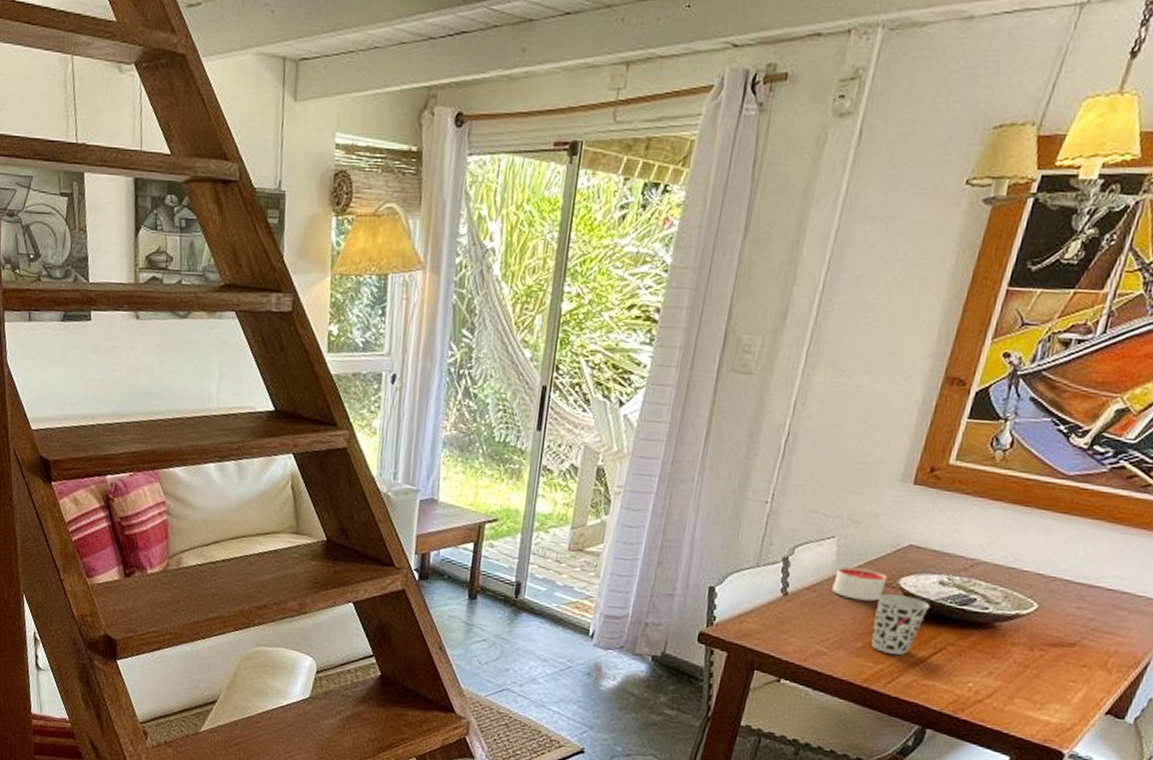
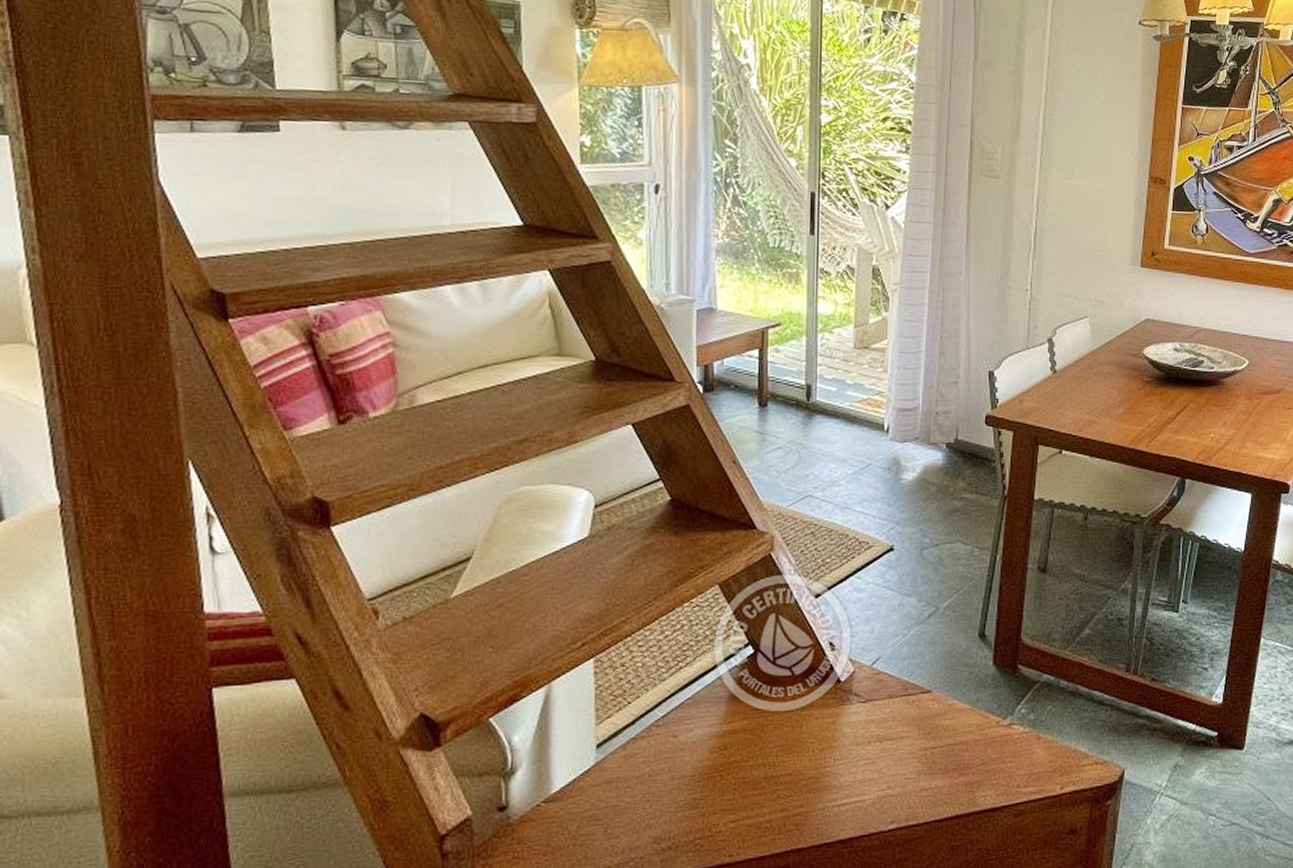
candle: present [832,566,888,602] -> none [1092,341,1134,371]
cup: present [871,593,931,655] -> none [1129,363,1171,416]

